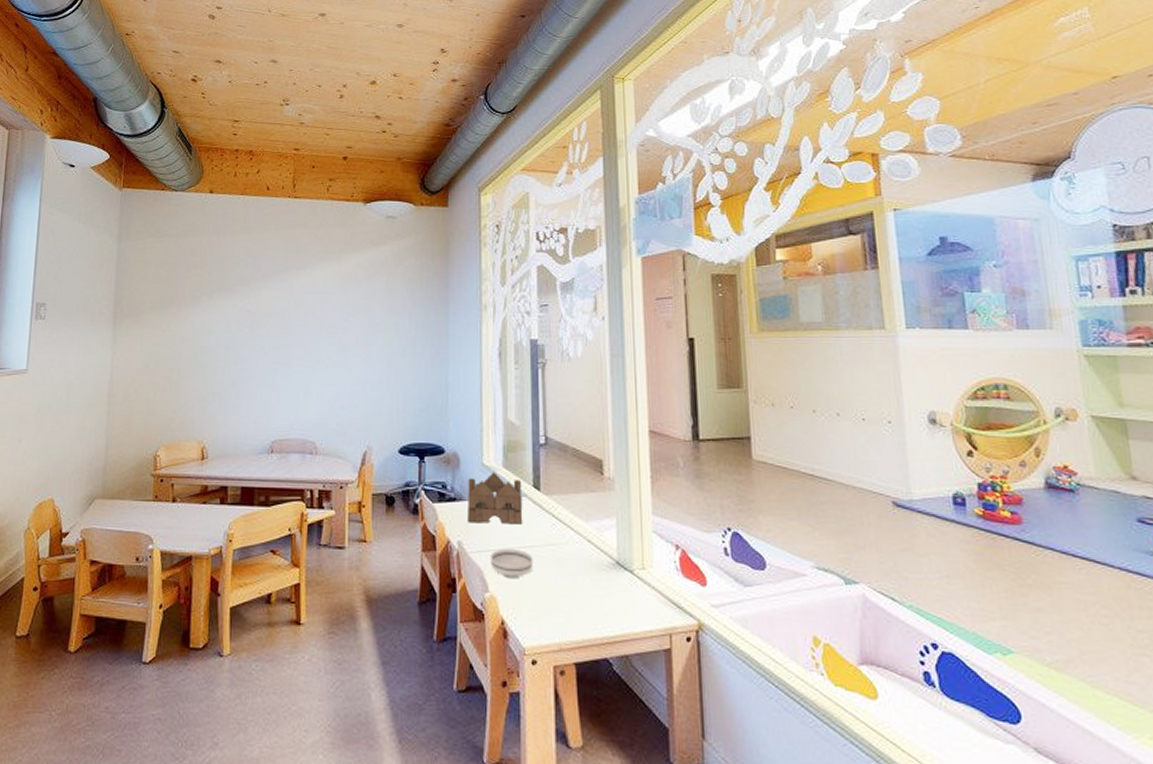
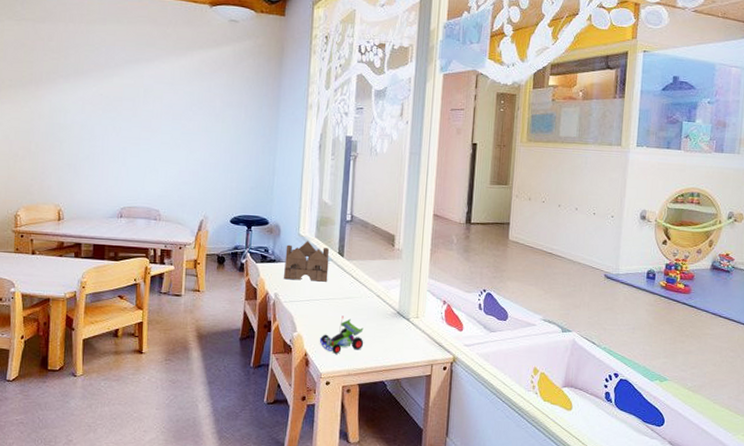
bowl: present [490,548,533,578] -> none [299,299,333,322]
race car: none [518,569,577,621] -> present [319,316,364,354]

